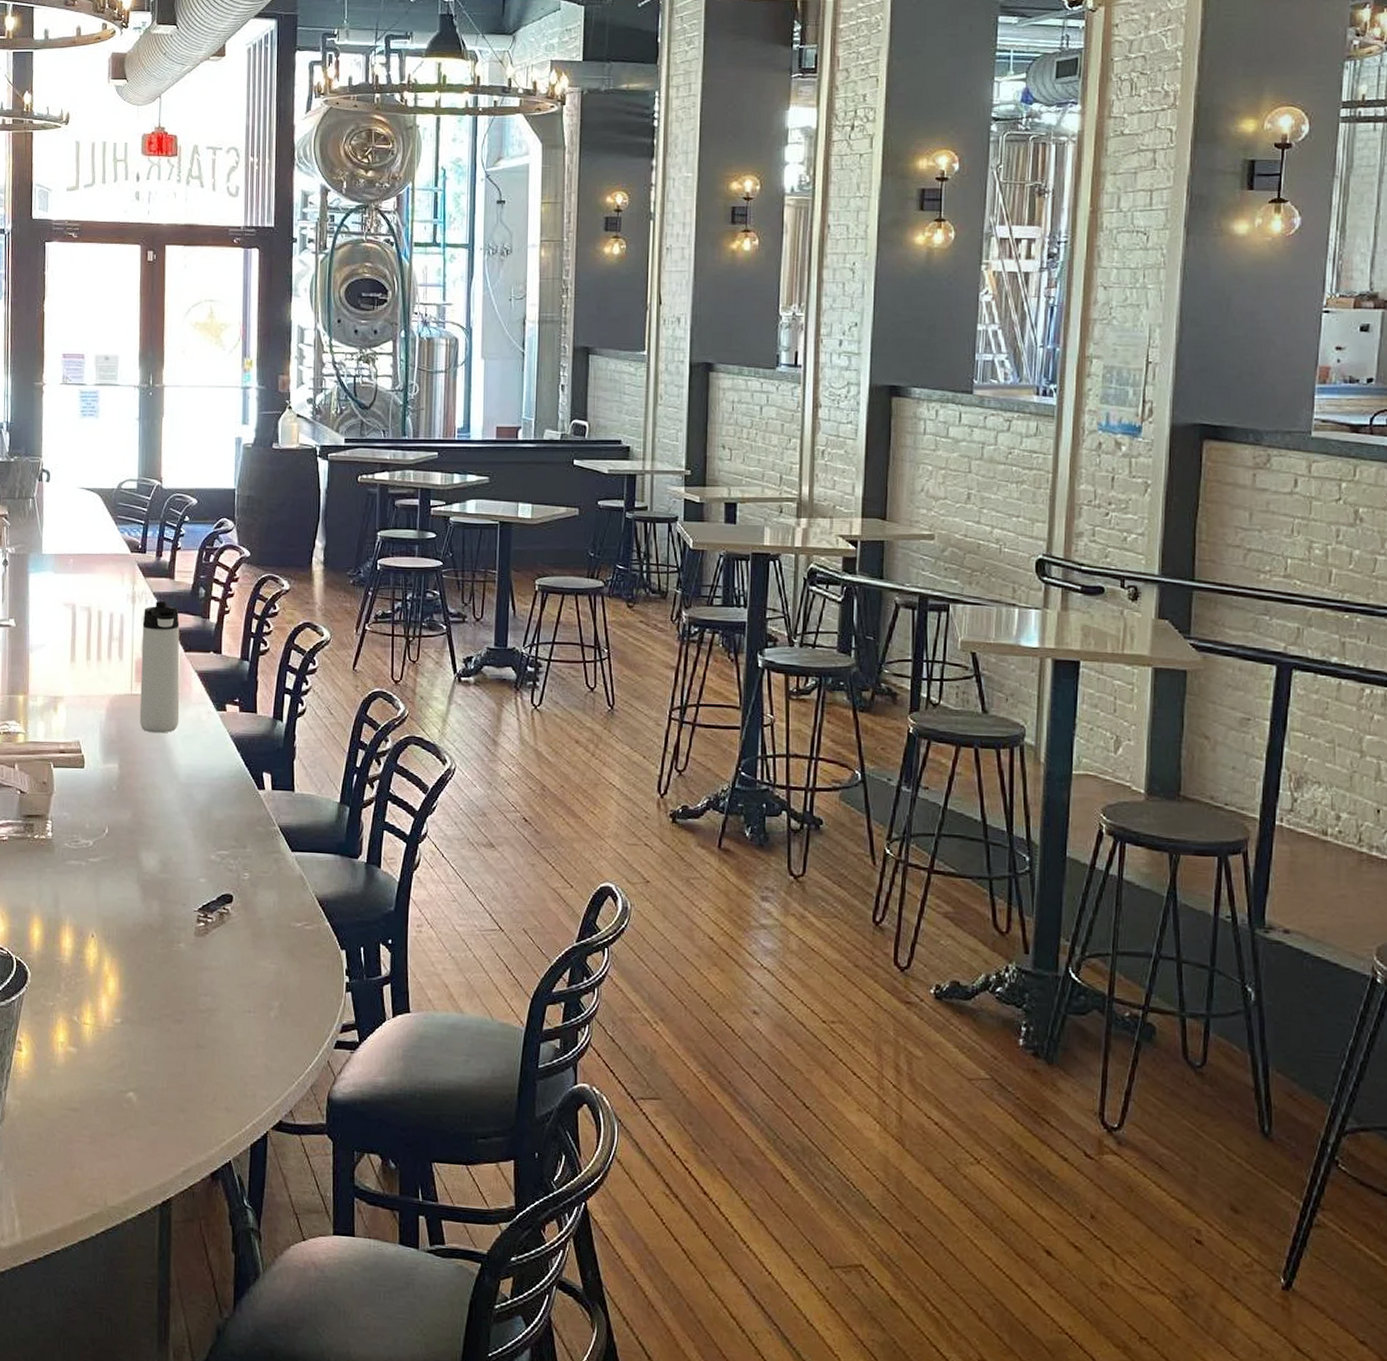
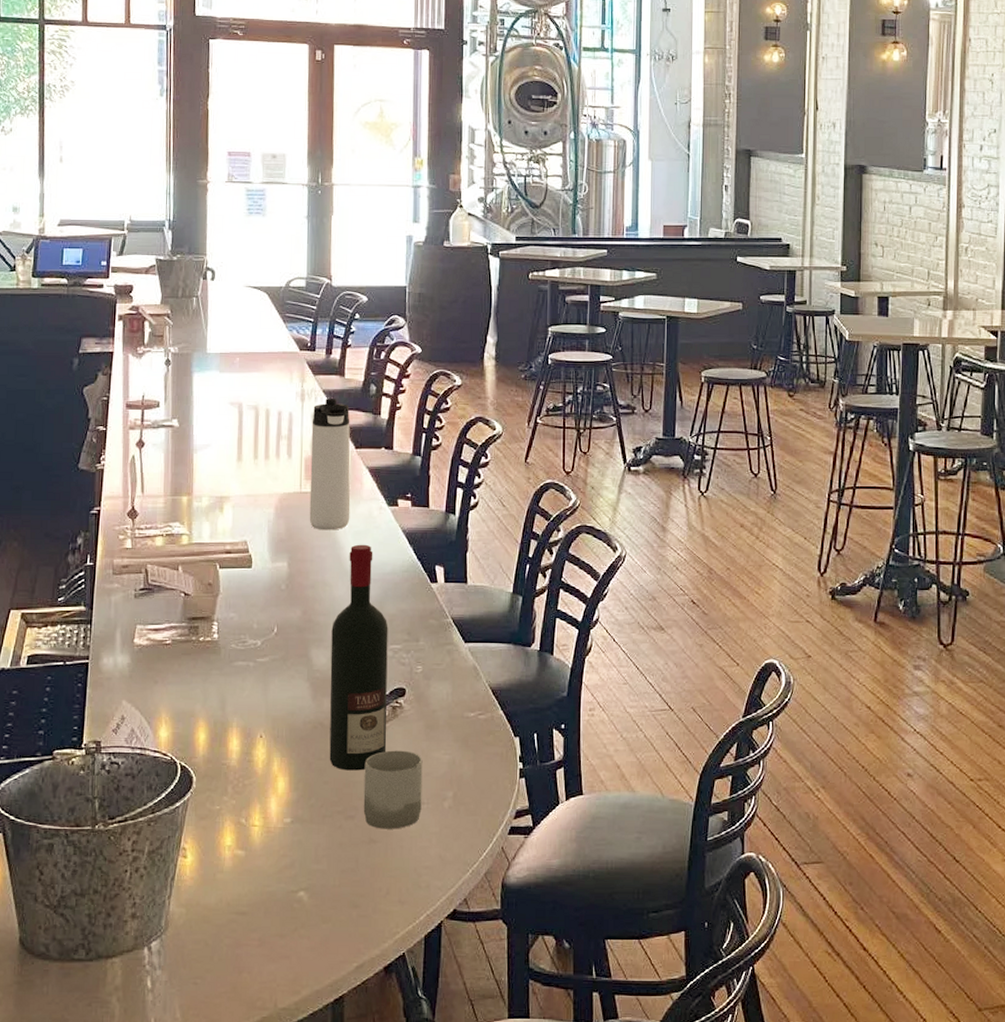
wine bottle: none [158,748,216,975] -> present [329,544,388,771]
cup: none [191,956,250,1036] -> present [363,750,423,829]

